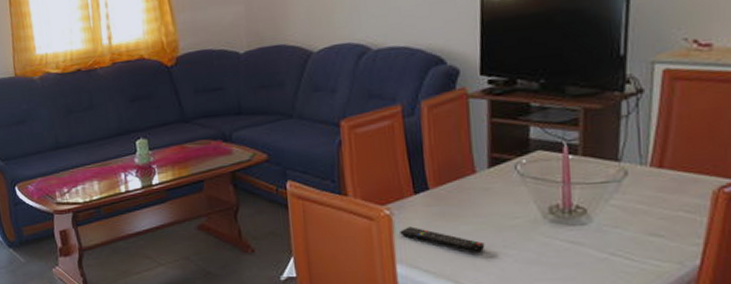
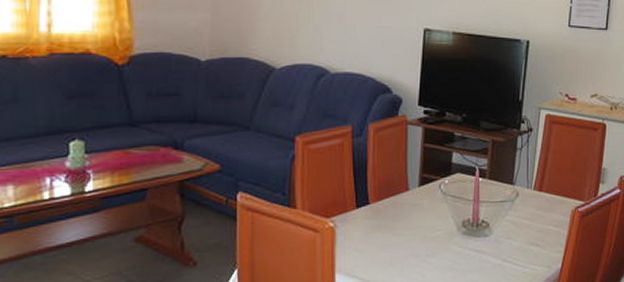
remote control: present [400,226,485,253] -> none [341,238,412,261]

